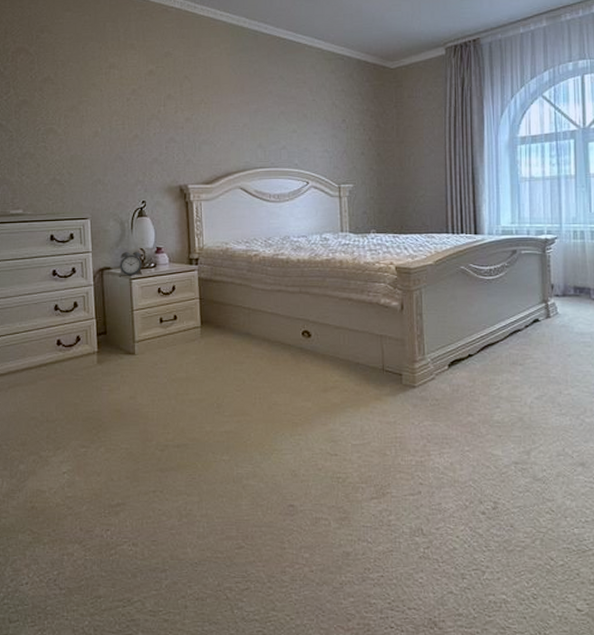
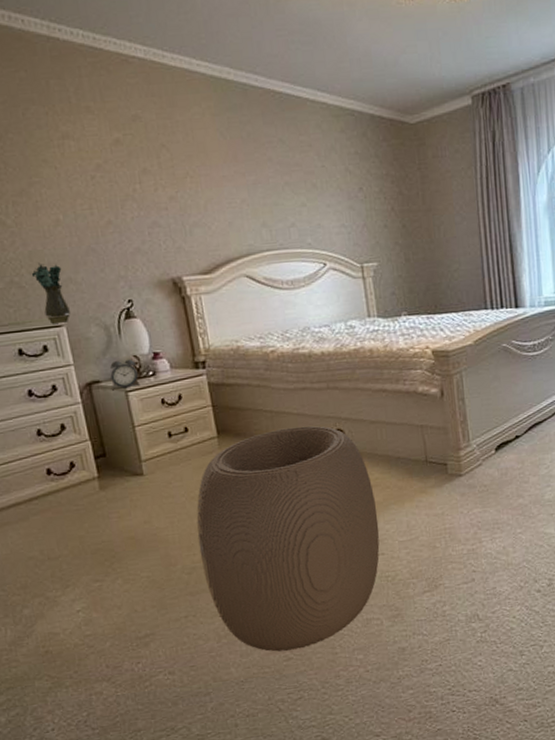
vase: none [70,165,96,217] -> present [31,263,71,325]
pouf: none [173,325,335,539] -> present [196,425,380,652]

